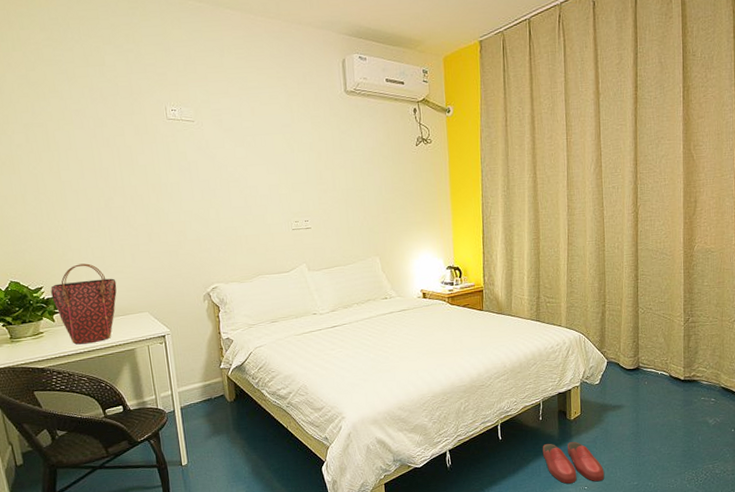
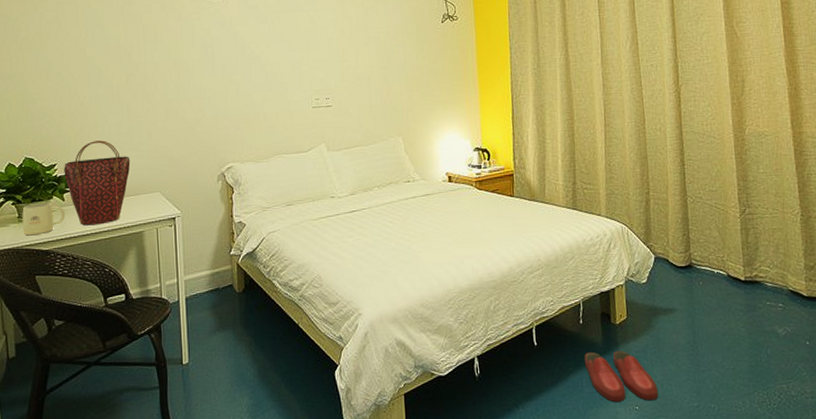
mug: none [13,323,57,355] -> present [22,202,65,236]

